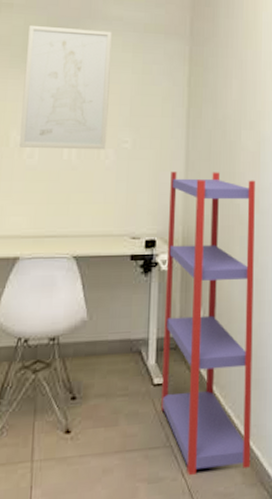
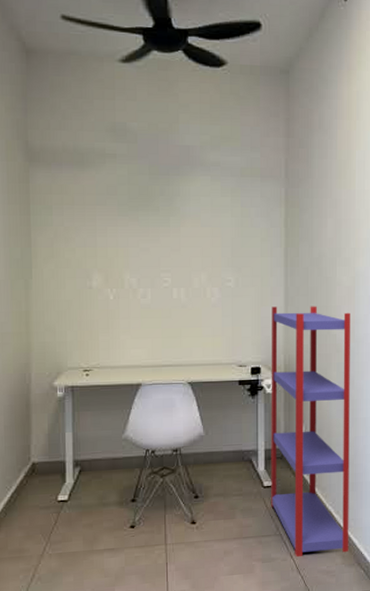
wall art: present [20,24,112,150] -> none [132,174,211,289]

